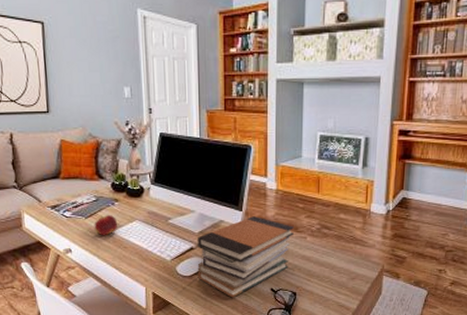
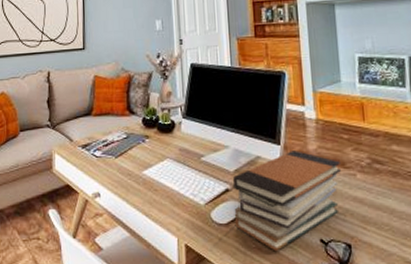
apple: present [94,215,118,236] -> none [124,154,149,178]

